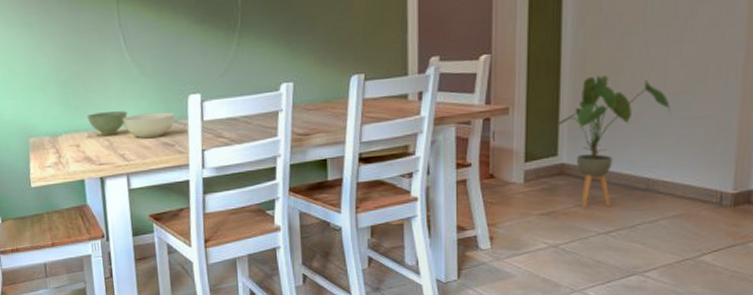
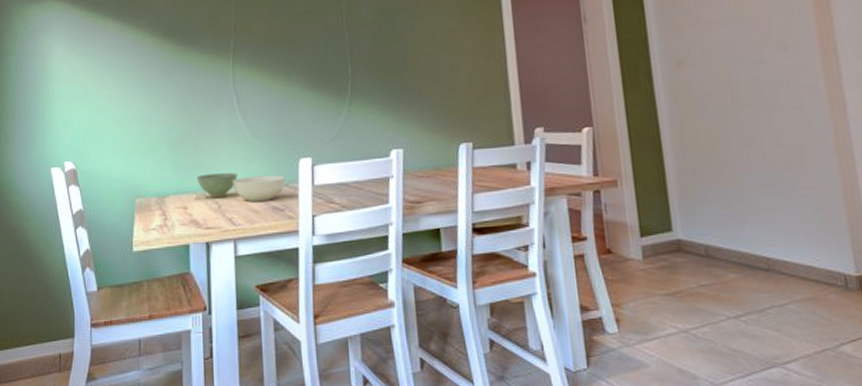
house plant: present [556,75,671,207] -> none [666,150,776,288]

